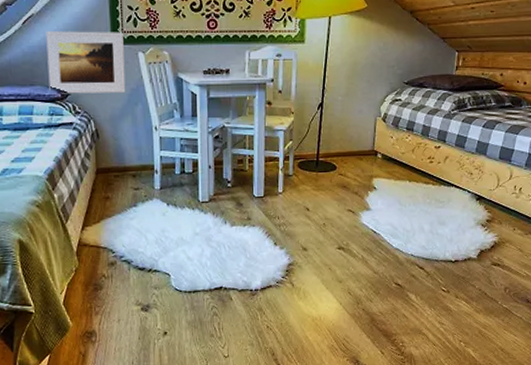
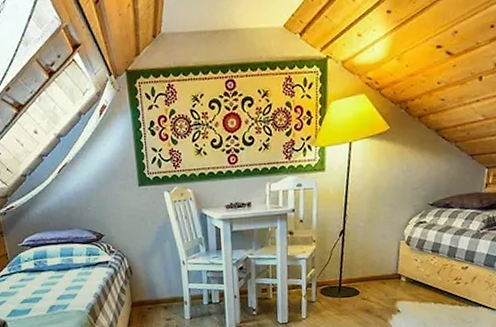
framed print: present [46,31,126,94] -> none [79,173,154,236]

